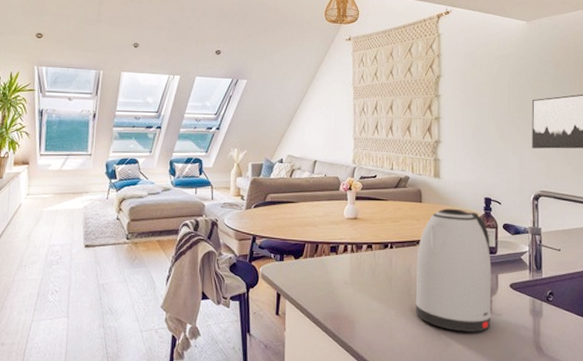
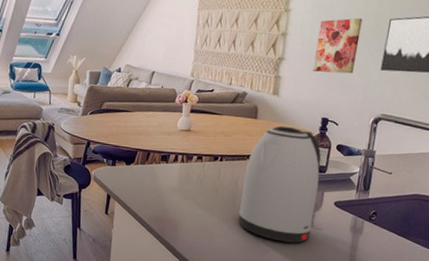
wall art: none [469,100,508,153] -> present [313,18,363,74]

